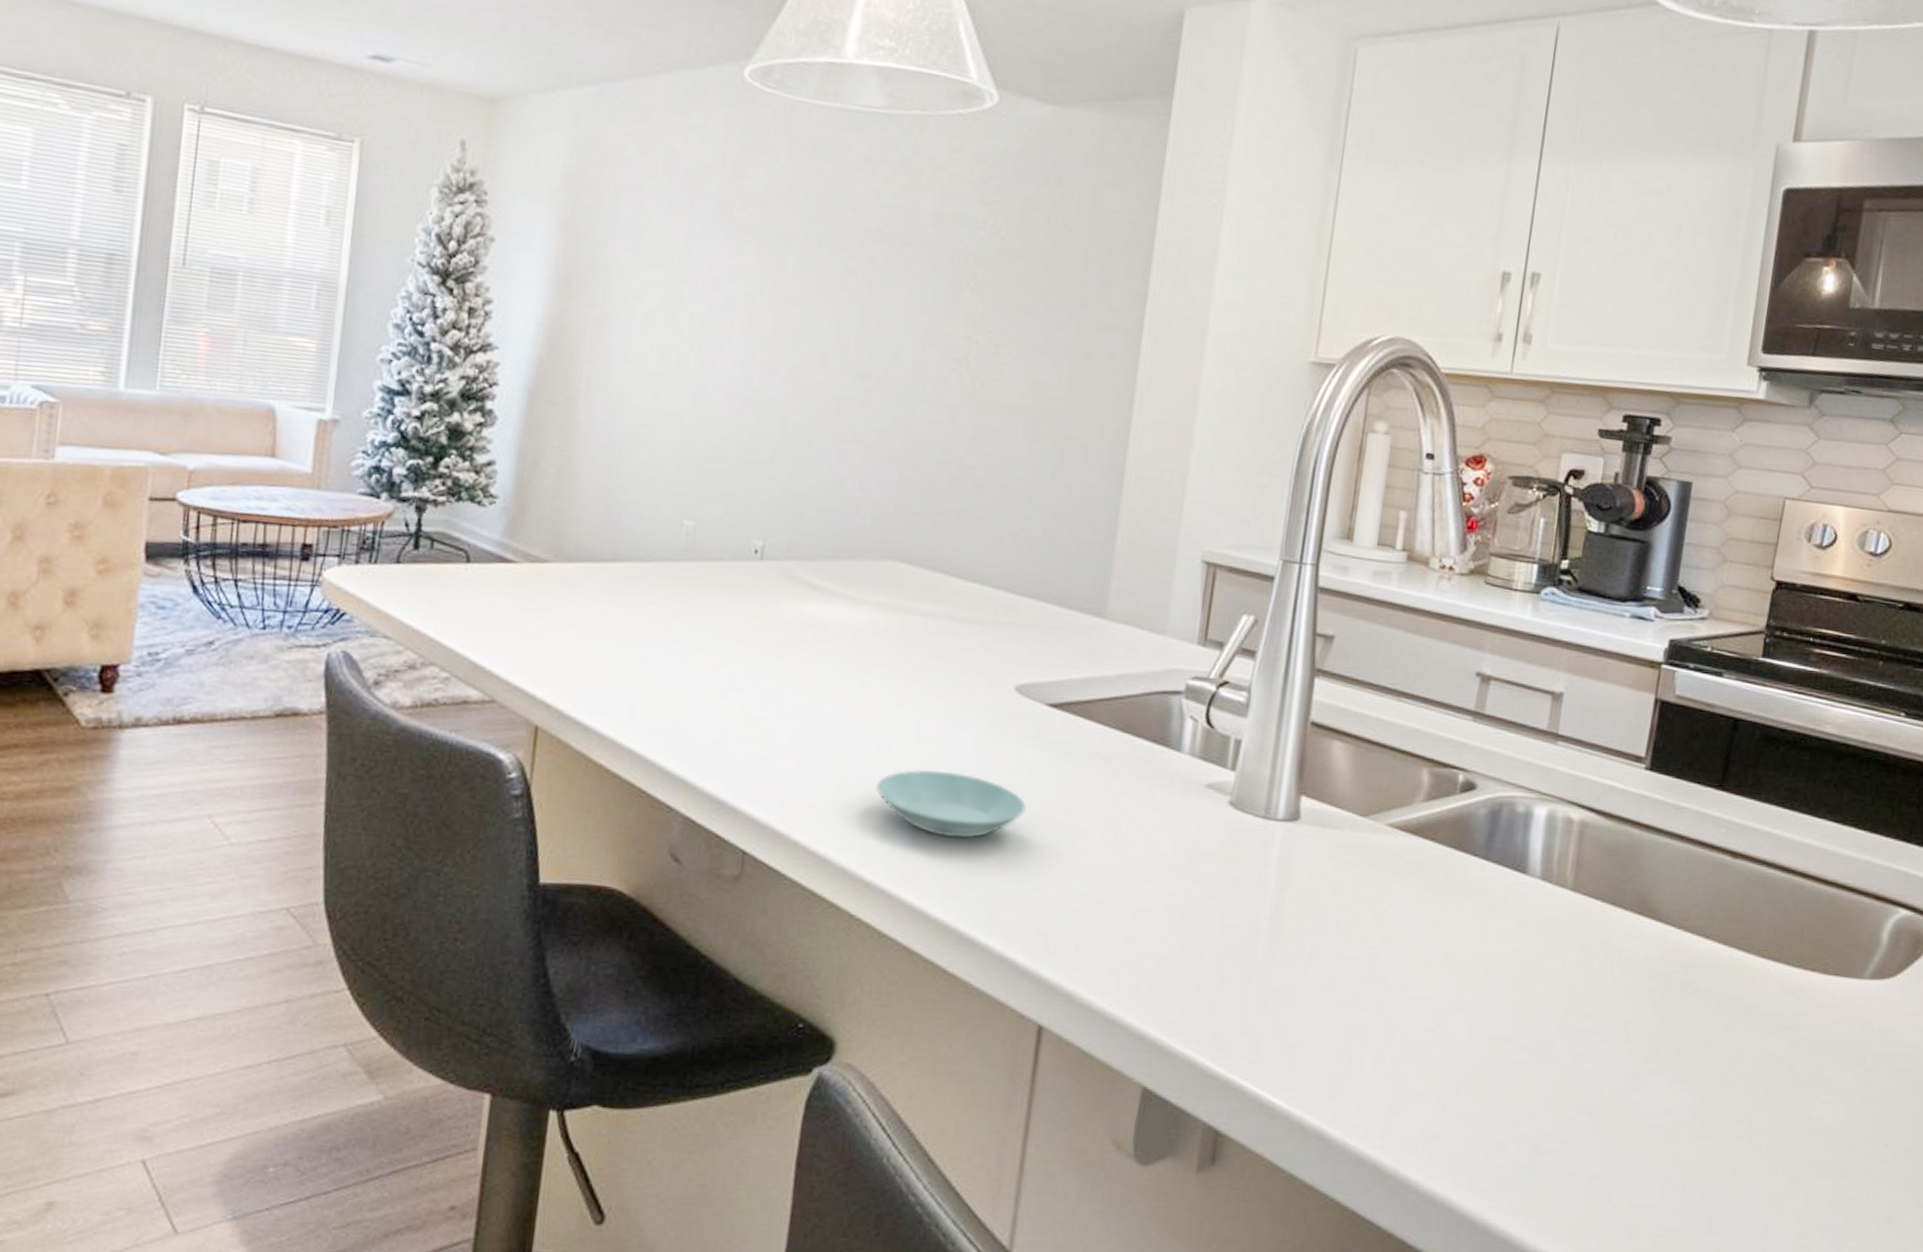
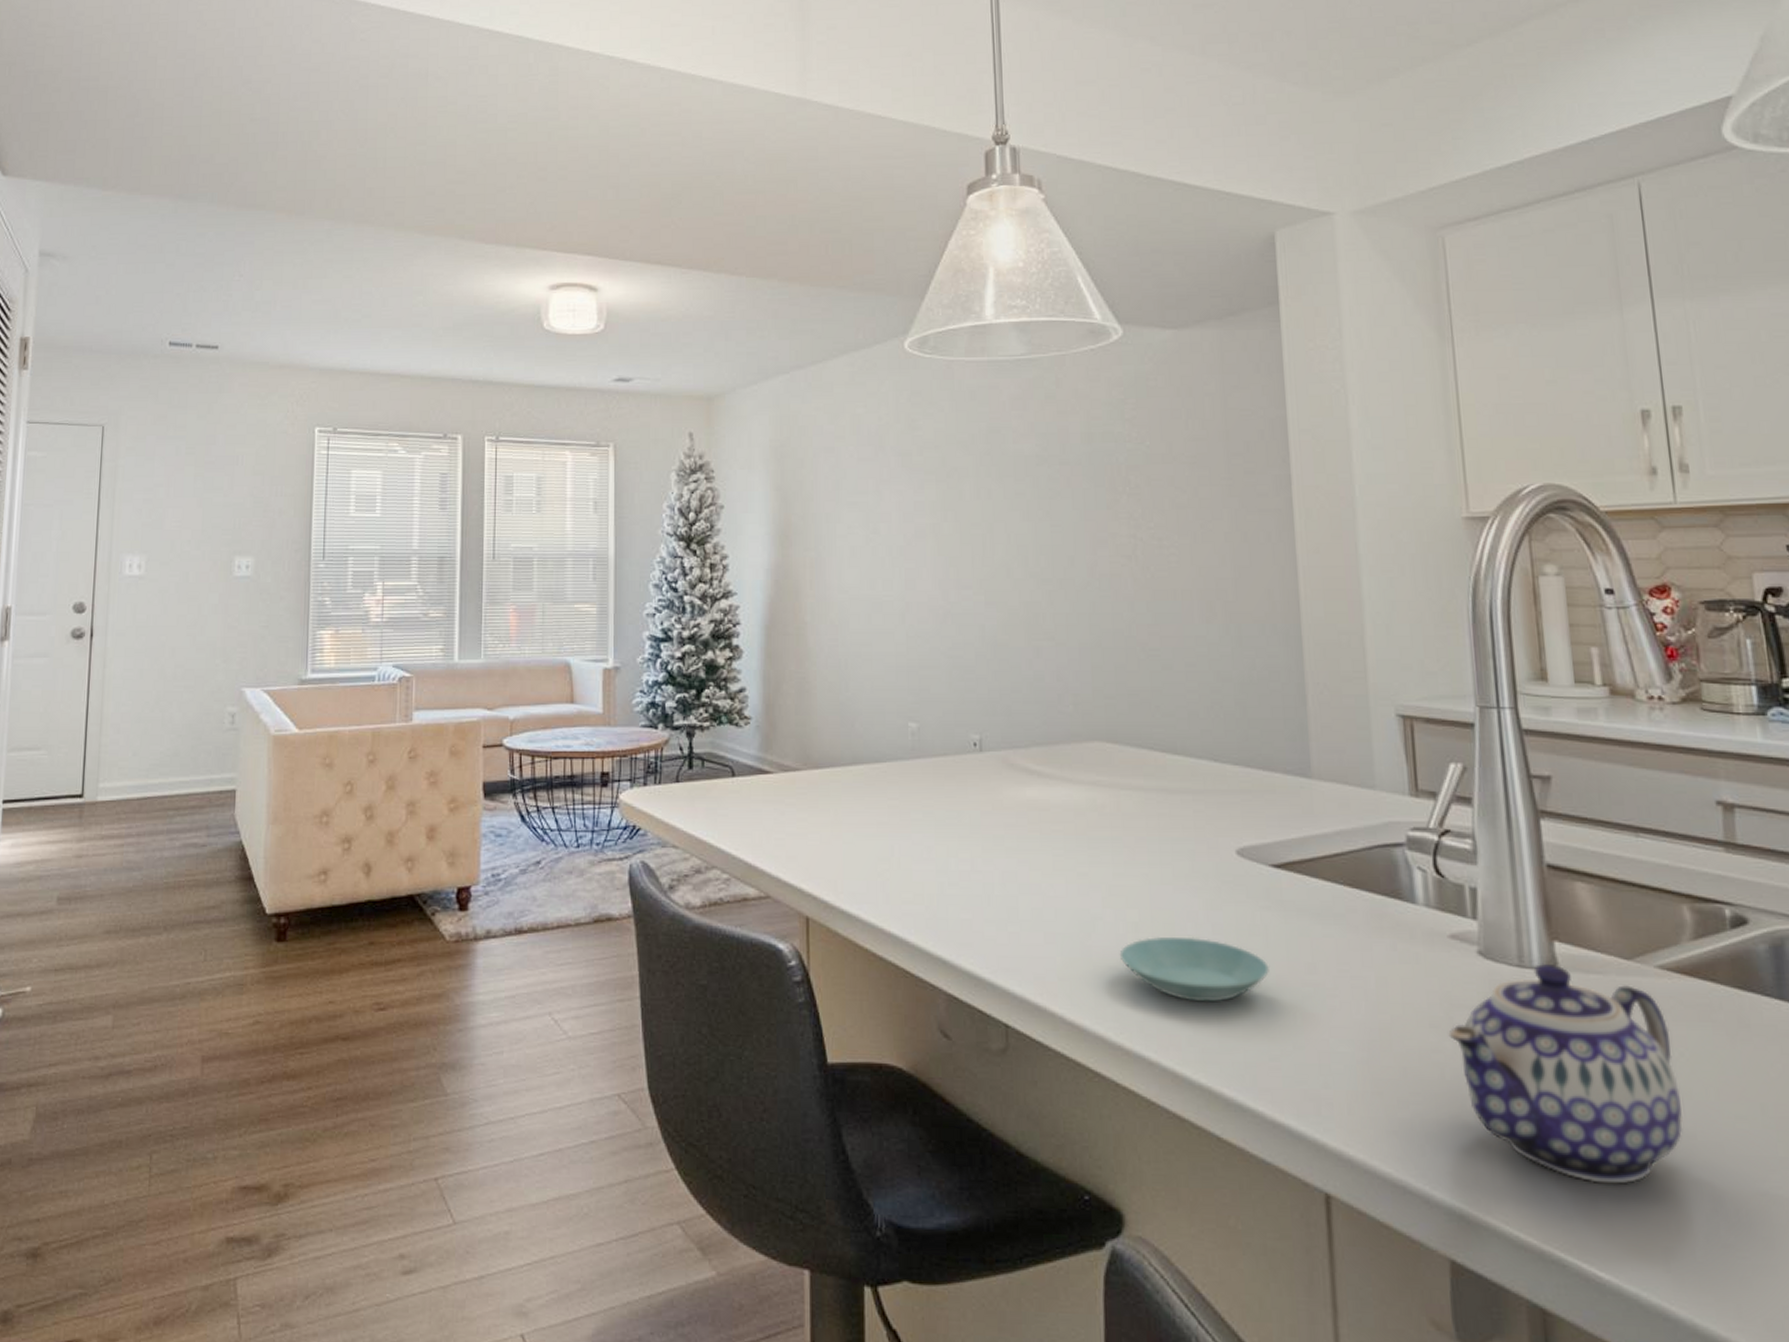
teapot: none [1185,815,1385,1021] -> present [1448,963,1683,1184]

